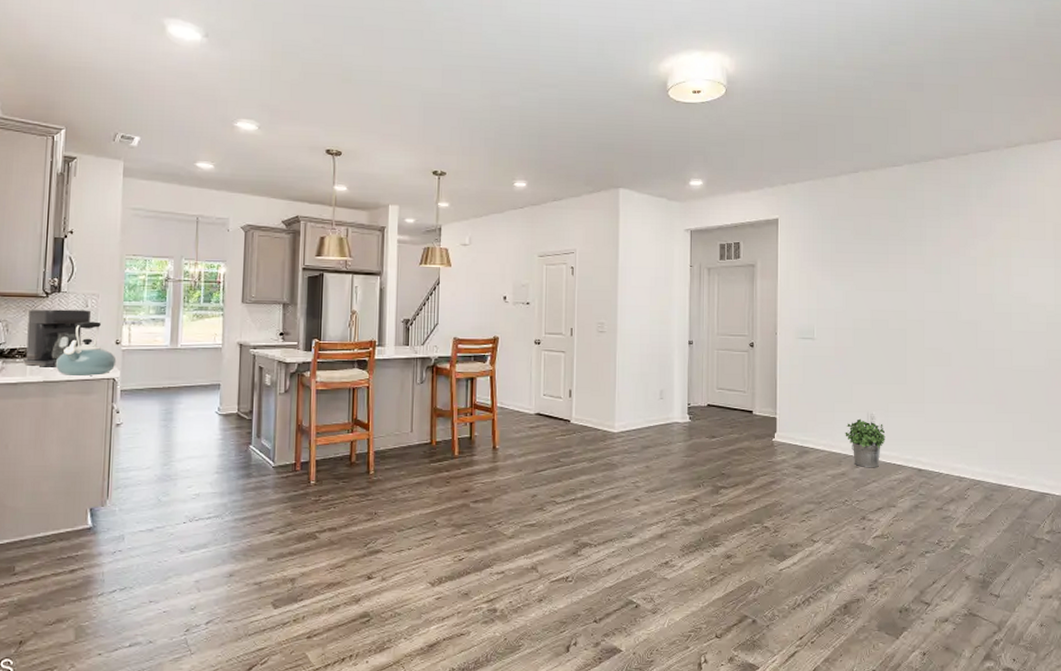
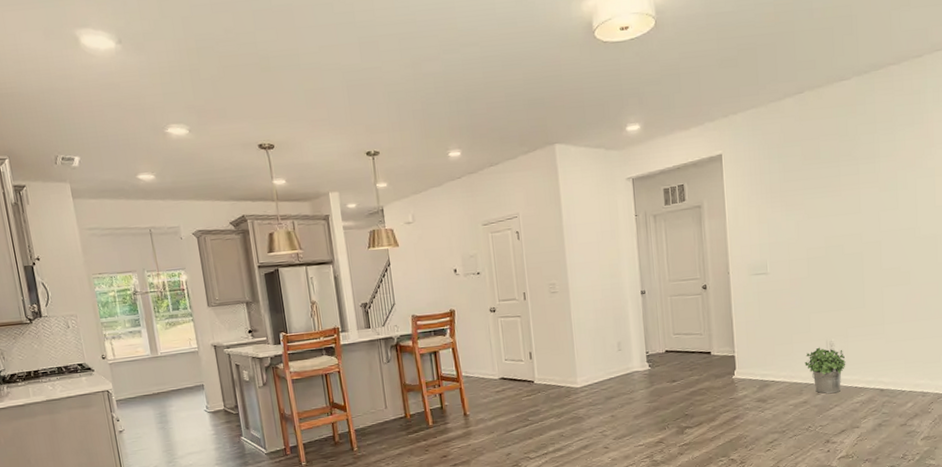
coffee maker: present [23,309,92,367] -> none [18,330,76,388]
kettle: present [55,321,117,377] -> none [52,340,107,394]

